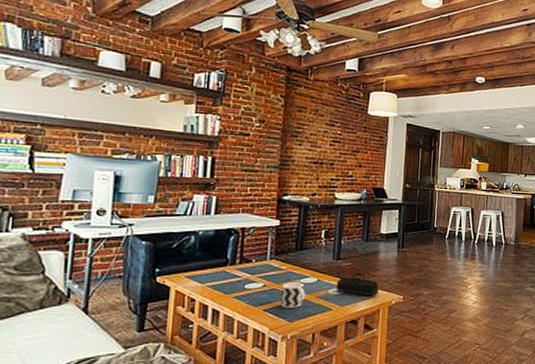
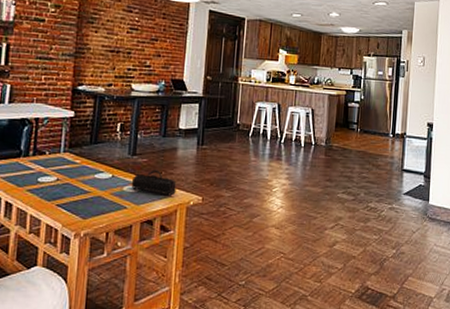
cup: present [281,283,305,308] -> none [74,177,100,204]

